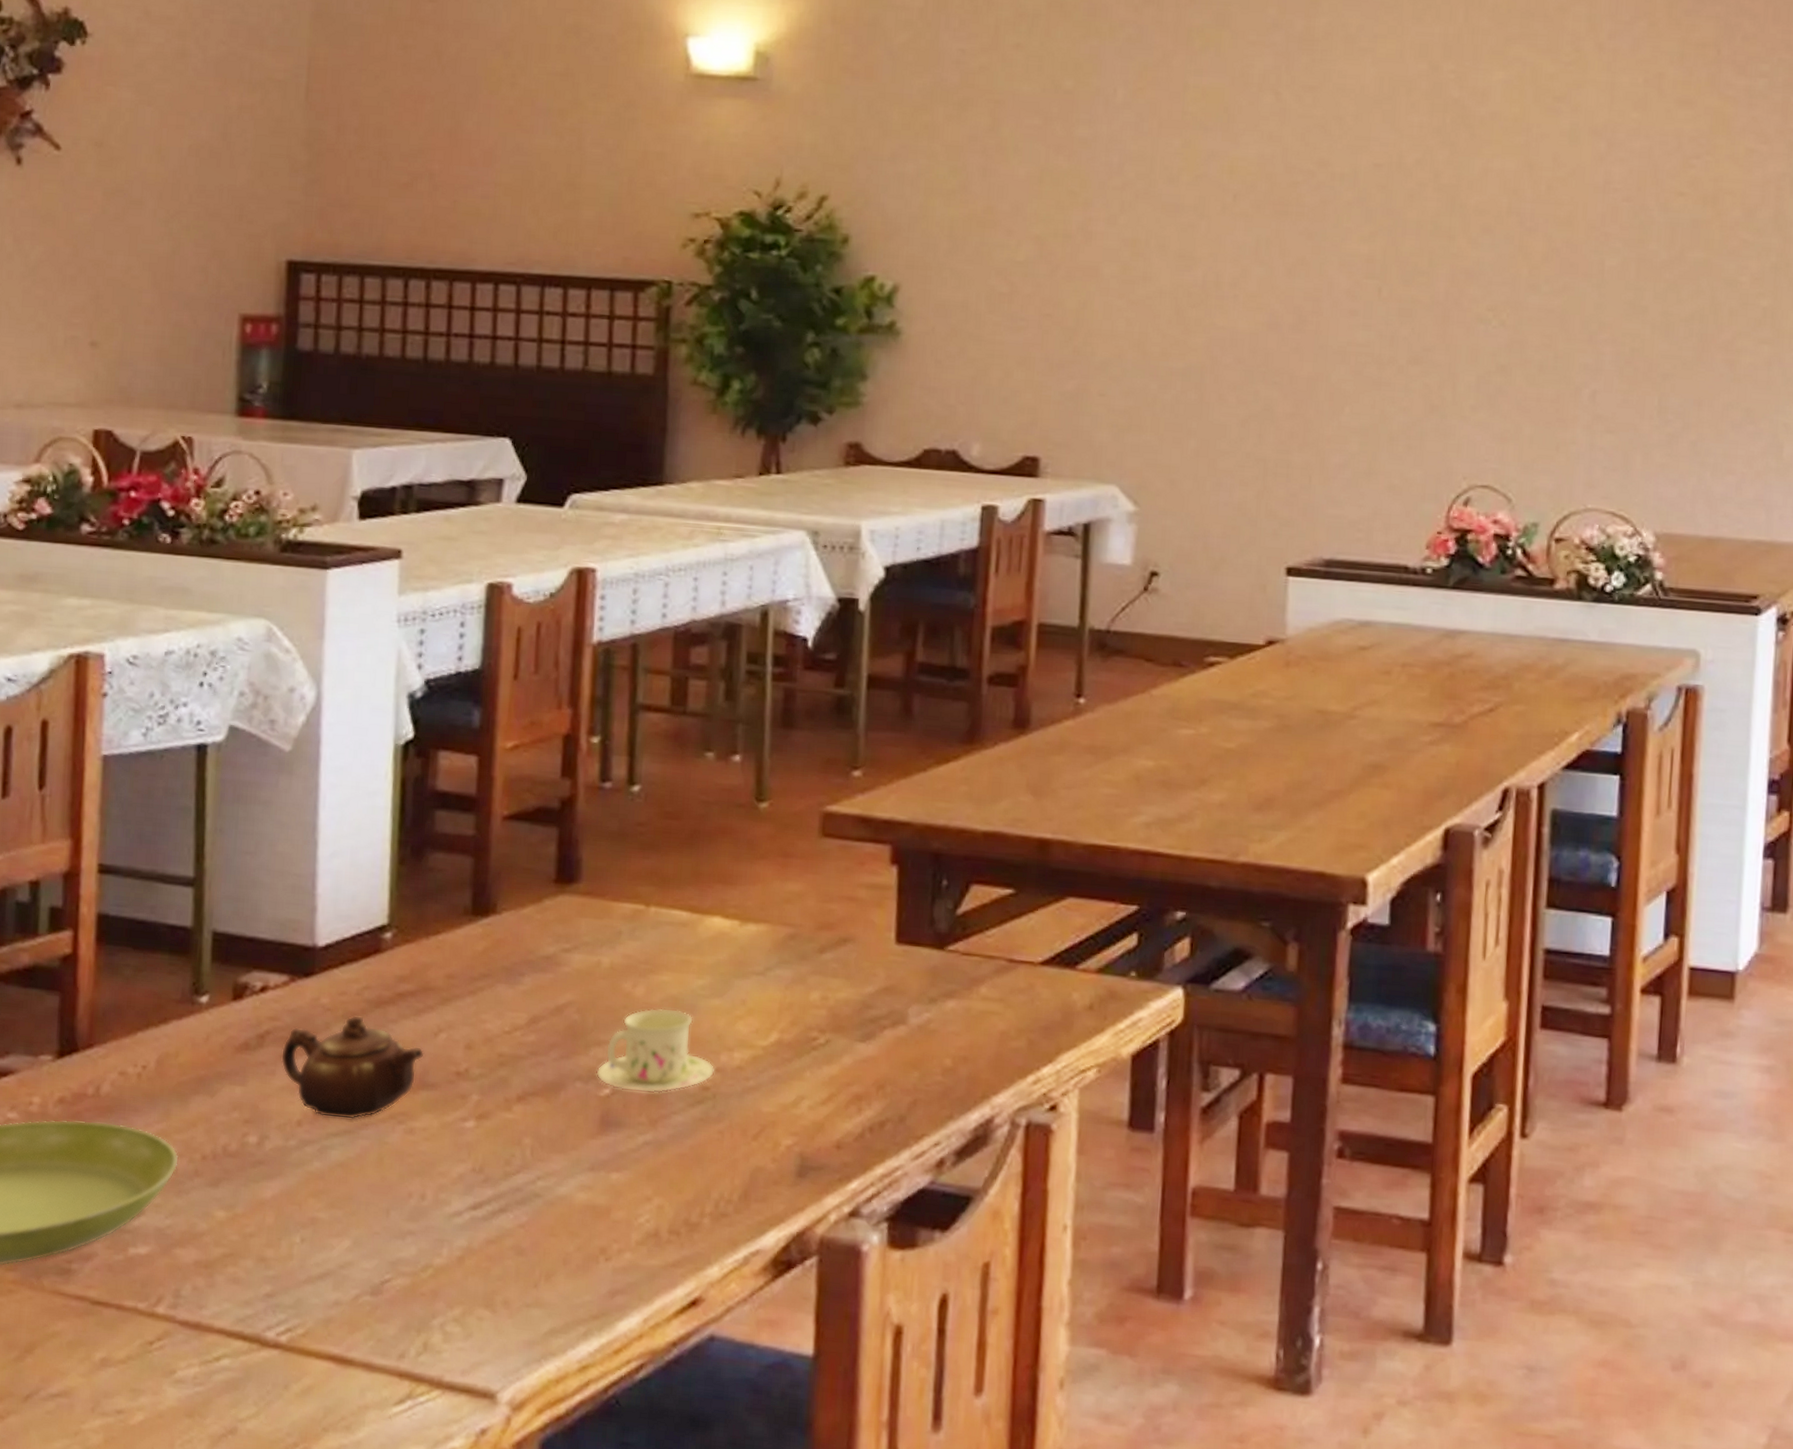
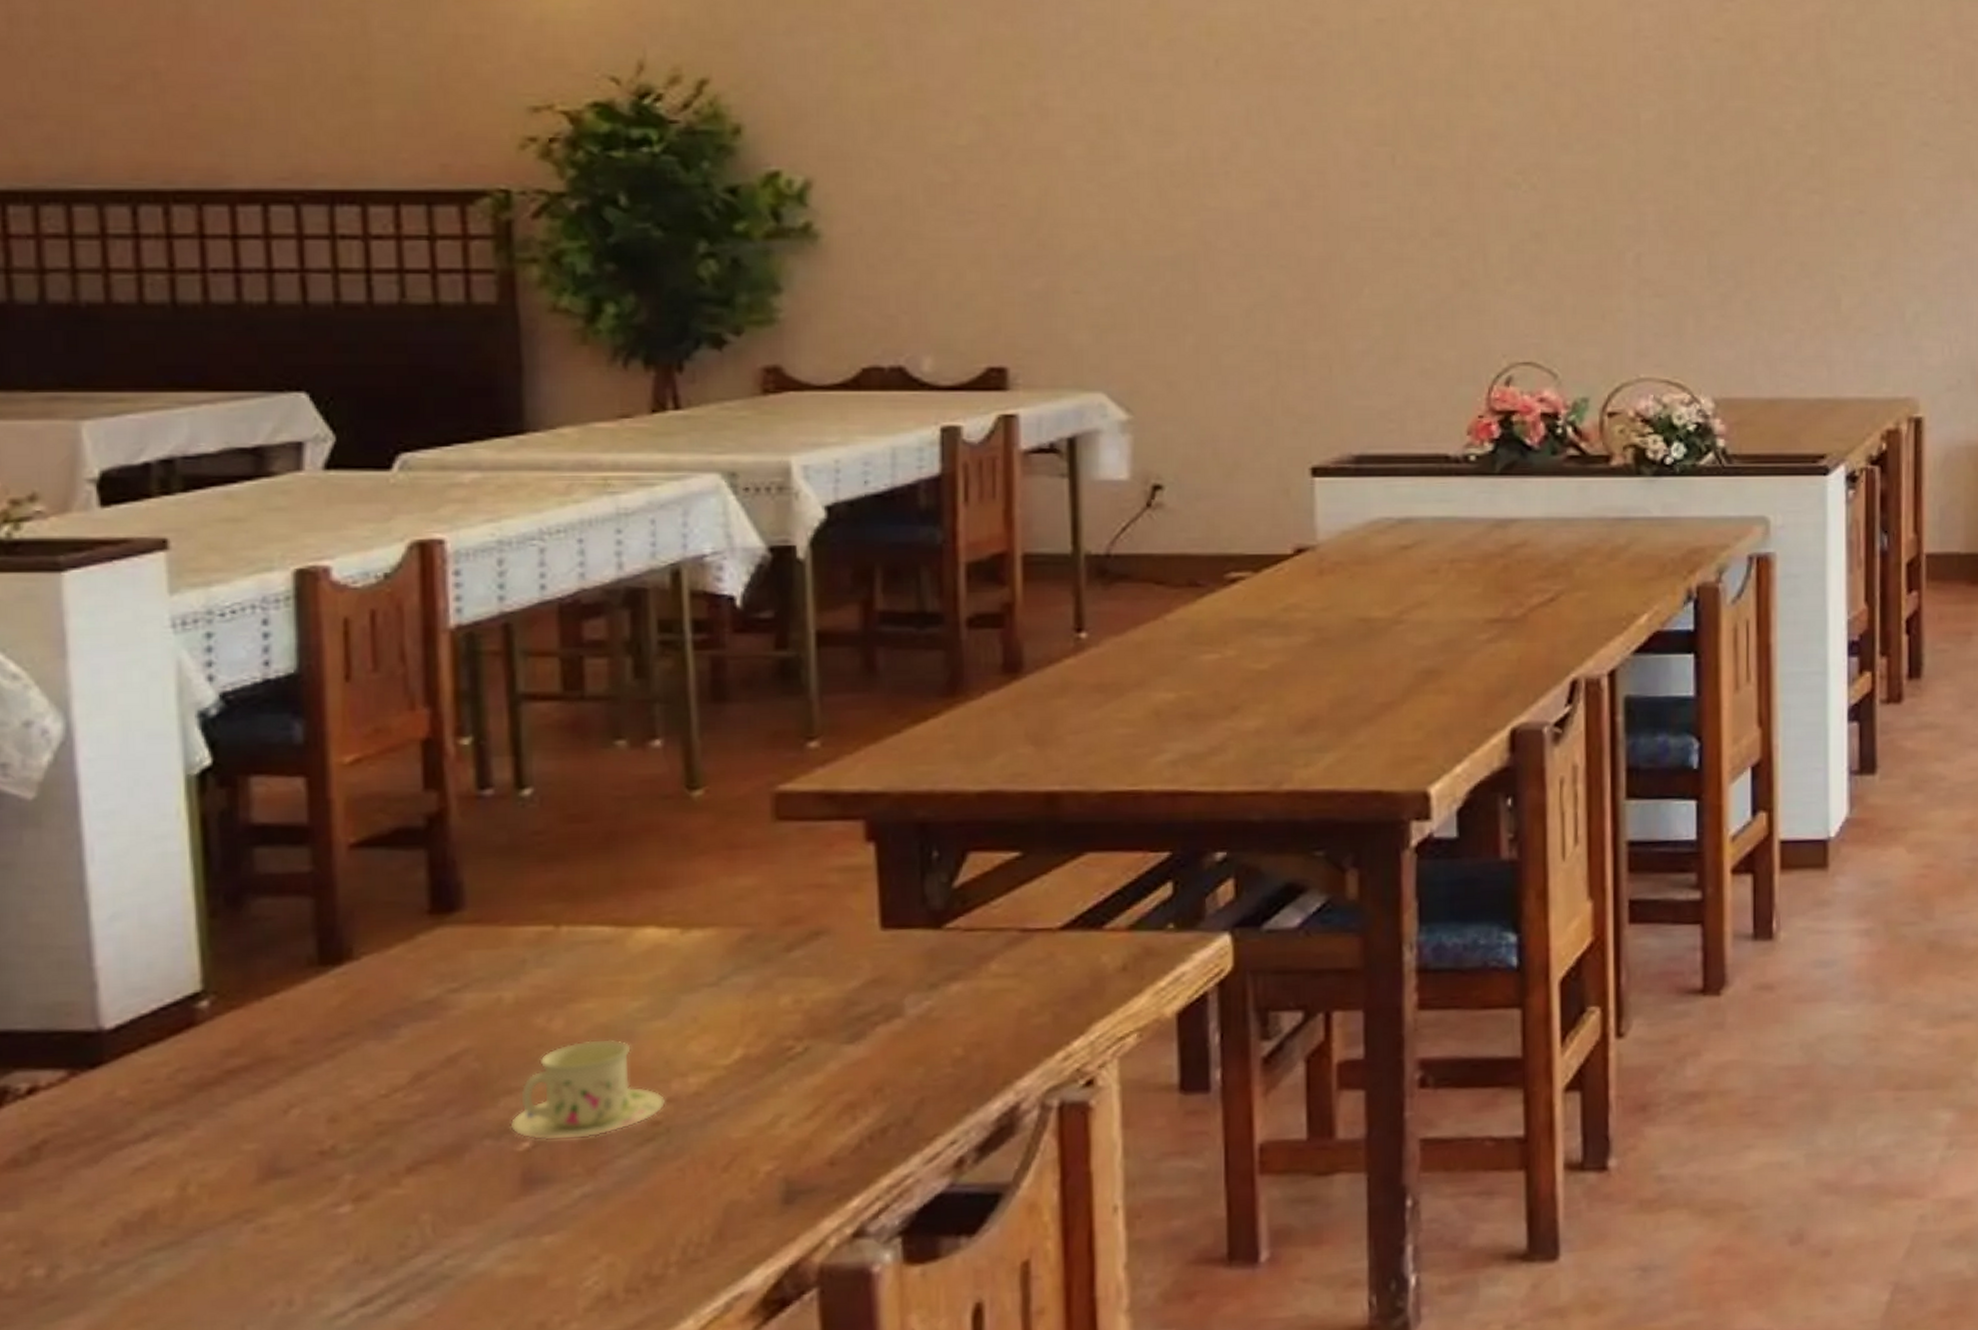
teapot: present [280,1015,424,1120] -> none [67,1103,272,1231]

